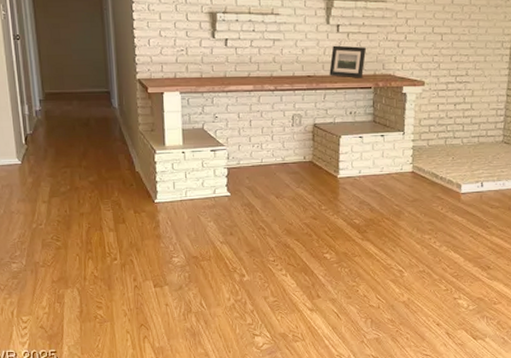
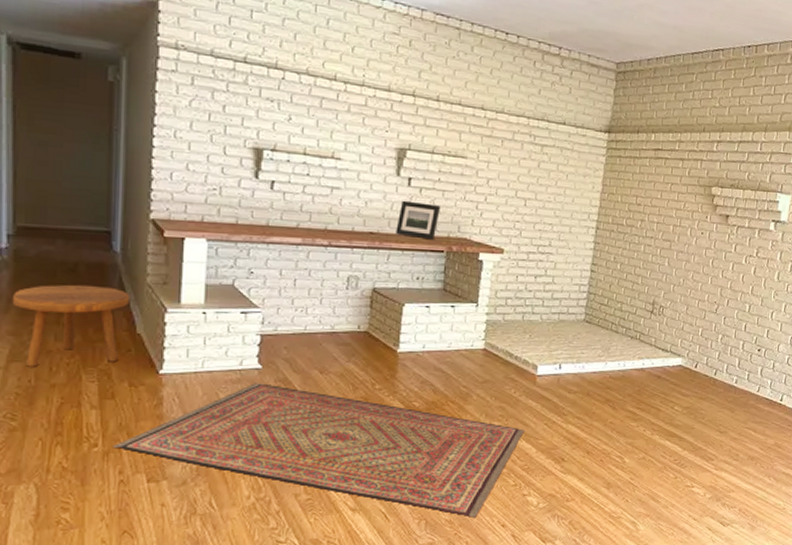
footstool: none [48,135,129,201] -> present [13,284,130,367]
area rug: none [127,208,452,317] -> present [112,383,524,518]

